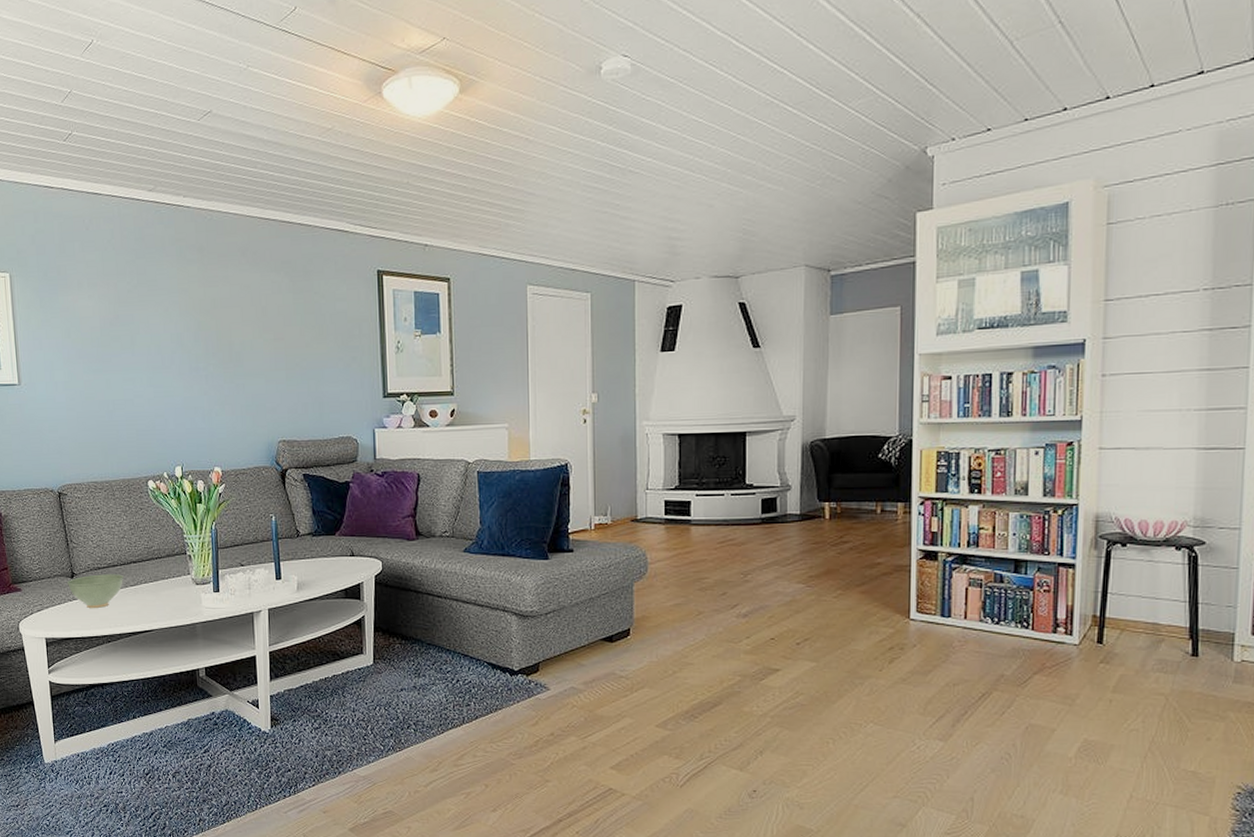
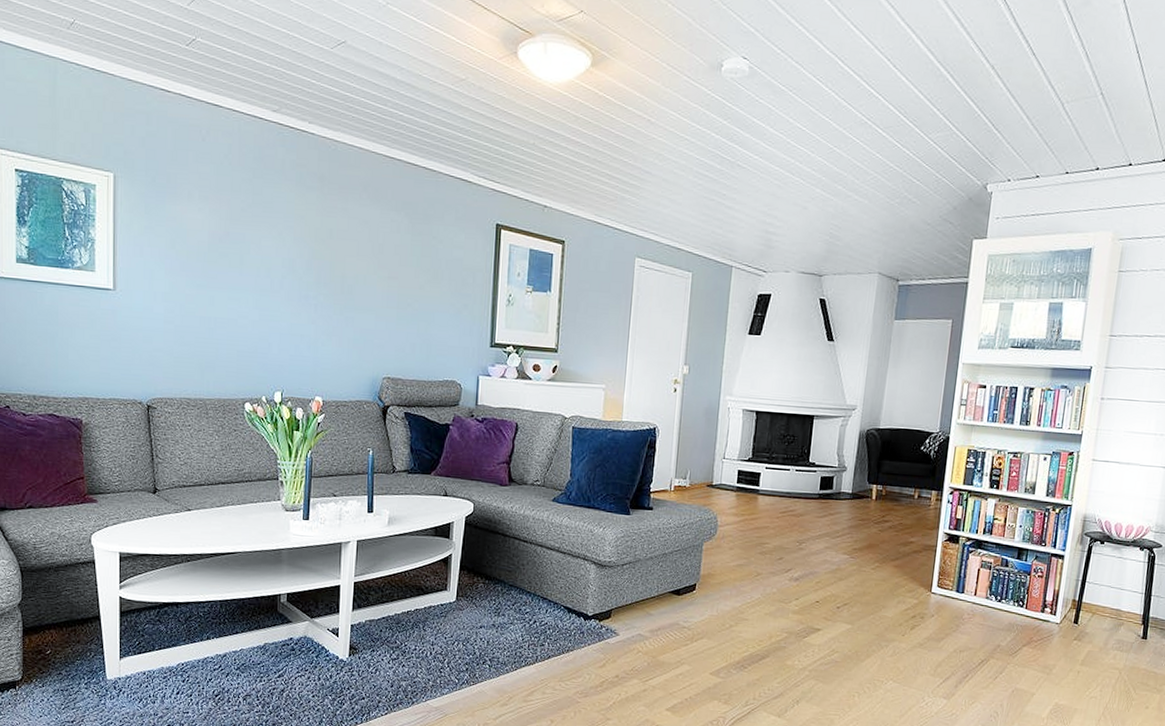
bowl: present [67,574,124,609] -> none [149,492,211,527]

